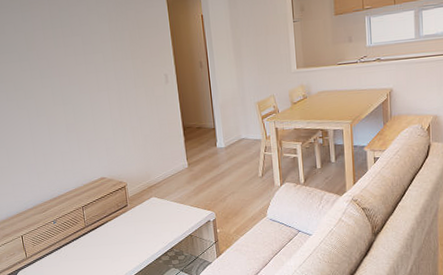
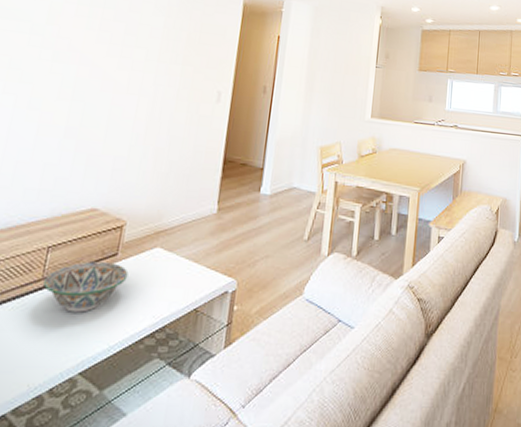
decorative bowl: none [87,211,139,245] -> present [43,261,129,313]

